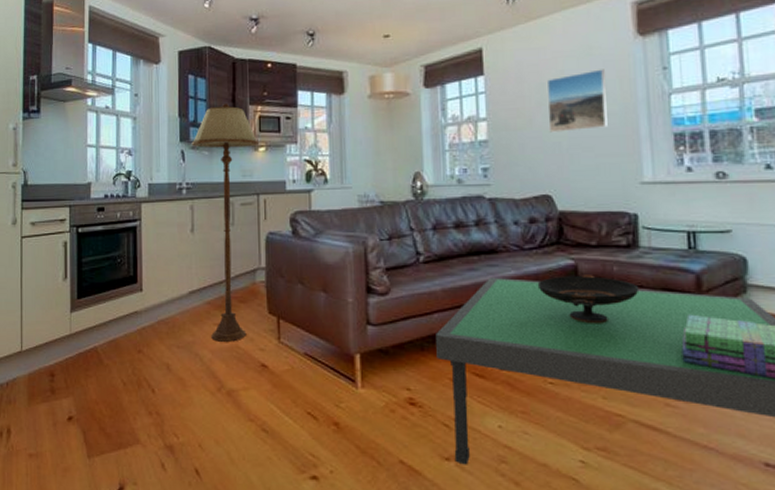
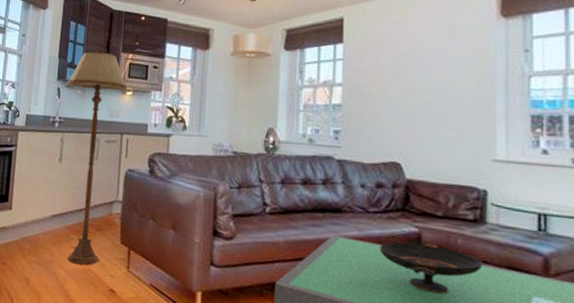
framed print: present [546,69,608,133] -> none [403,46,464,104]

